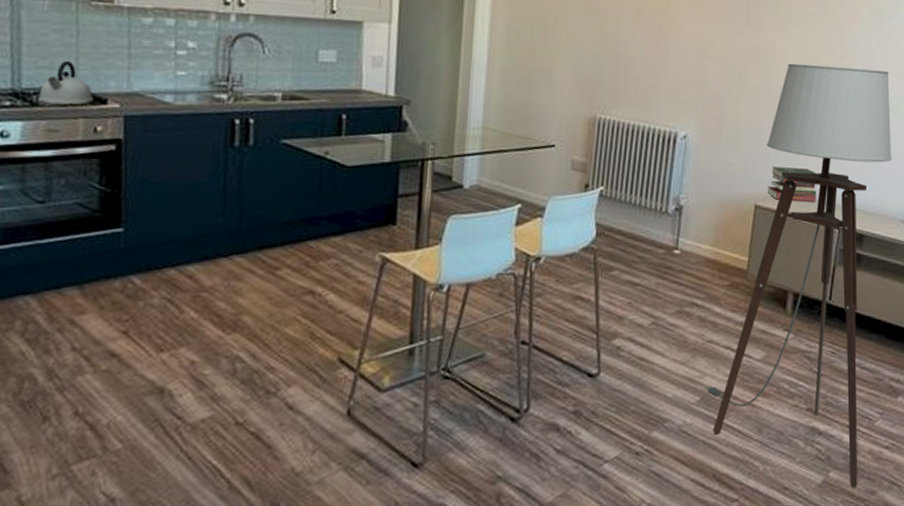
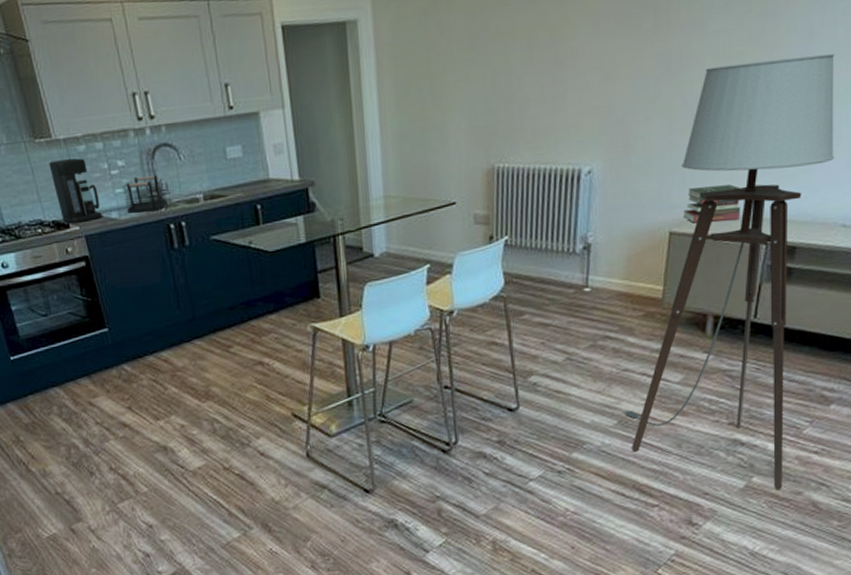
kettle: present [38,60,94,105] -> none [18,195,60,235]
coffee maker: none [100,27,155,101] -> present [49,158,102,224]
dish rack: none [185,61,239,102] -> present [122,174,168,213]

